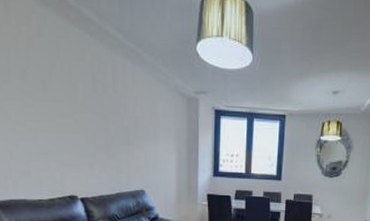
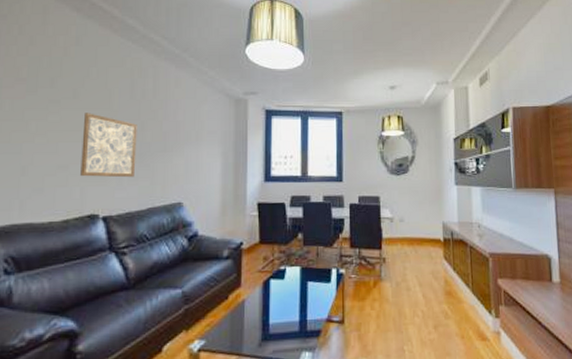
wall art: none [55,105,104,166] -> present [80,113,137,178]

